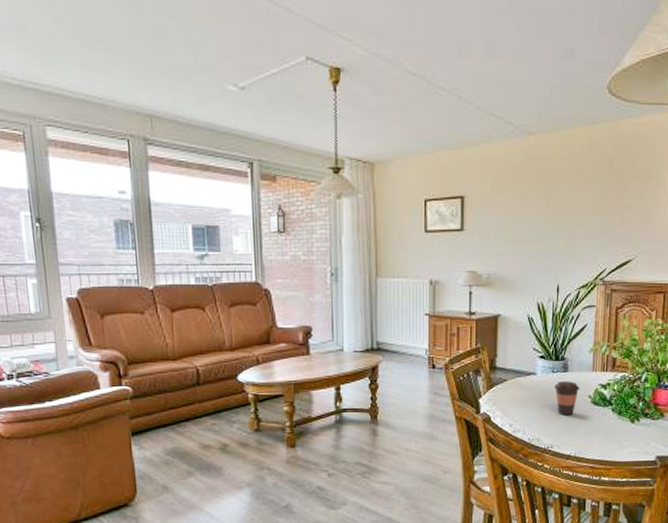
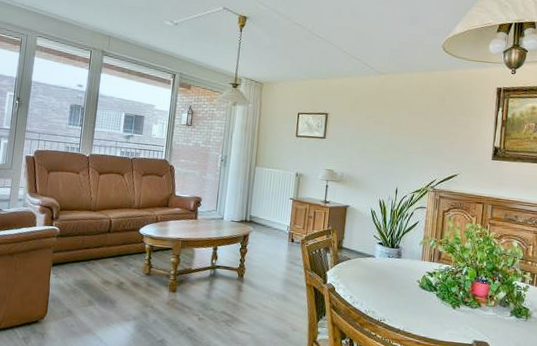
coffee cup: present [554,382,580,415] -> none [389,266,411,295]

